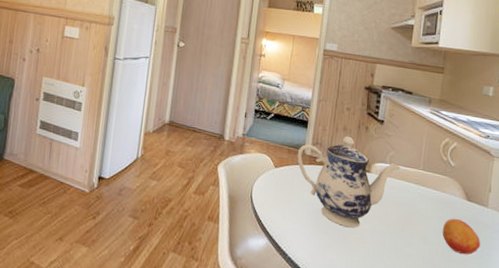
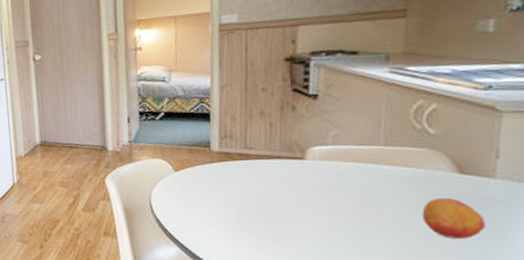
teapot: present [297,136,401,228] -> none [201,121,351,225]

